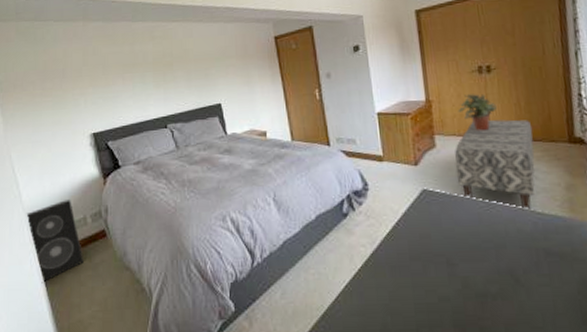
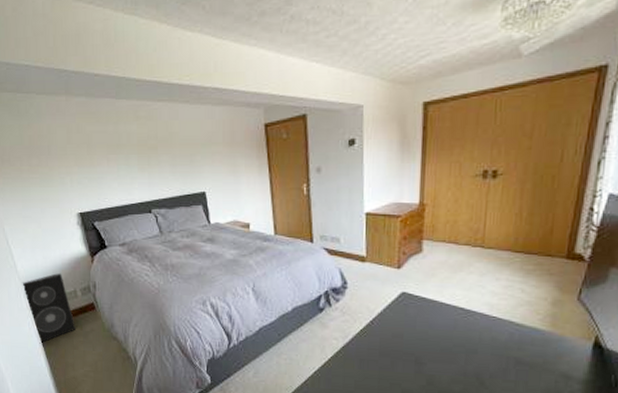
bench: present [455,119,535,211] -> none [439,229,530,321]
potted plant: present [458,94,498,131] -> none [452,200,497,240]

